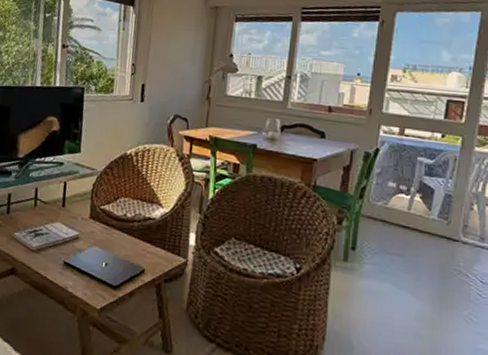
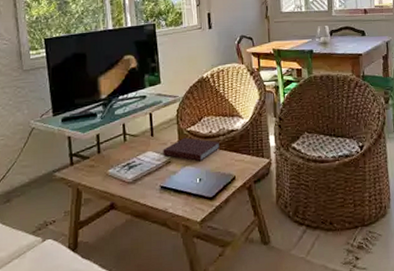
notebook: none [71,215,133,245] -> present [163,137,220,162]

